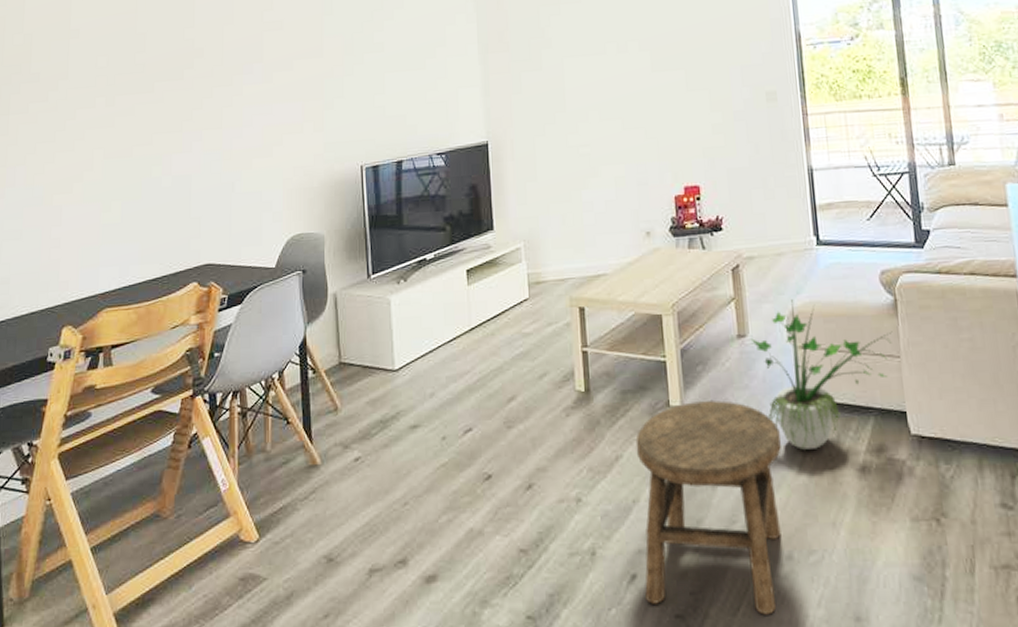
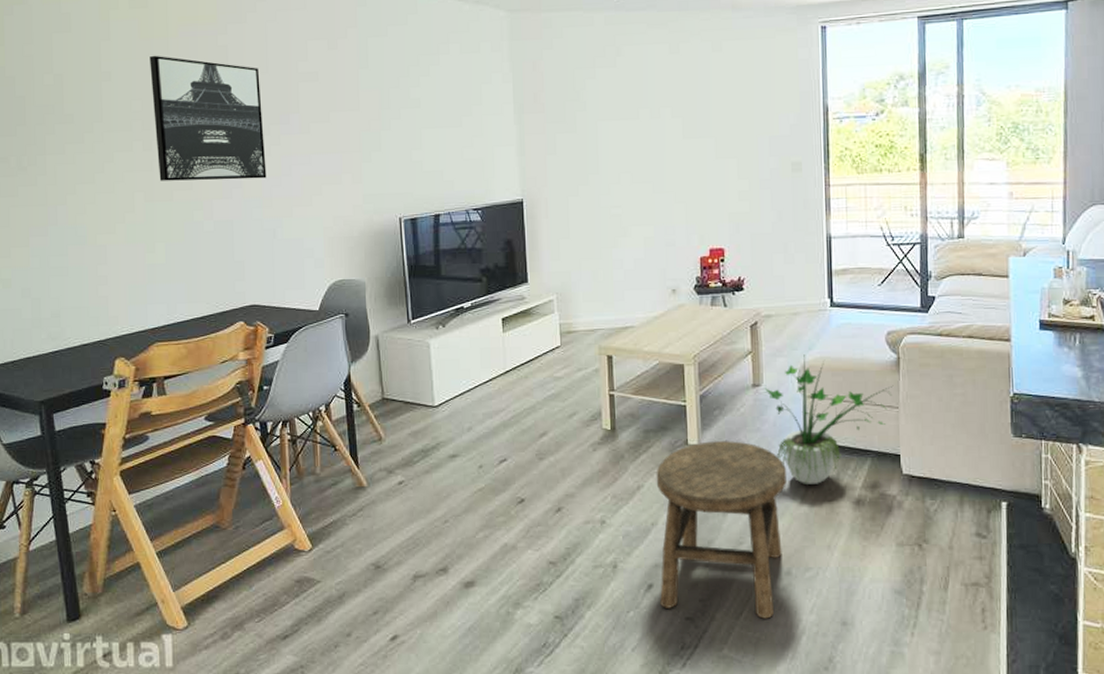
wall art: none [118,11,228,137] -> present [150,55,267,181]

